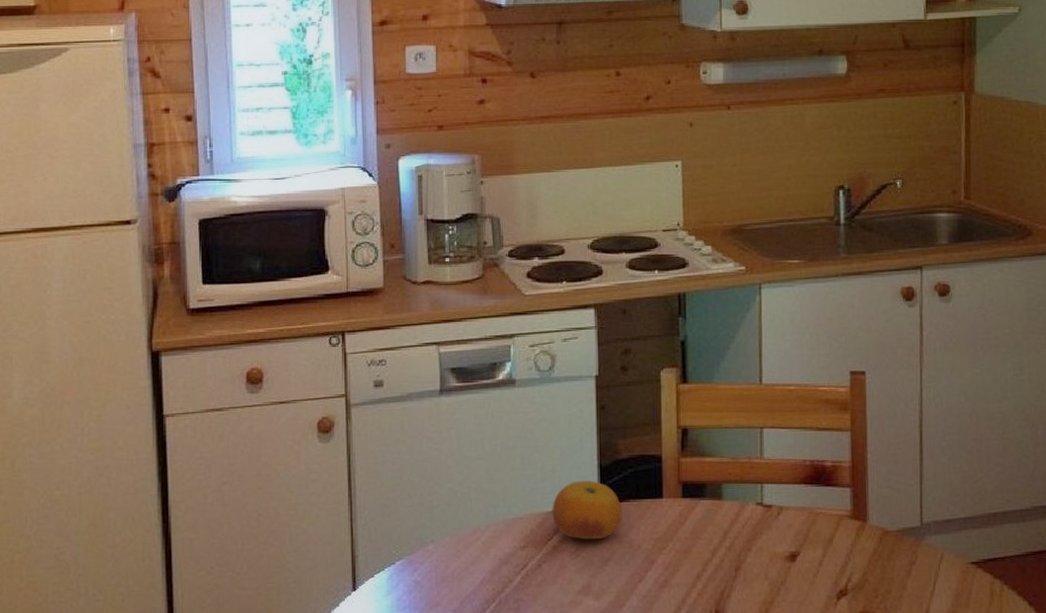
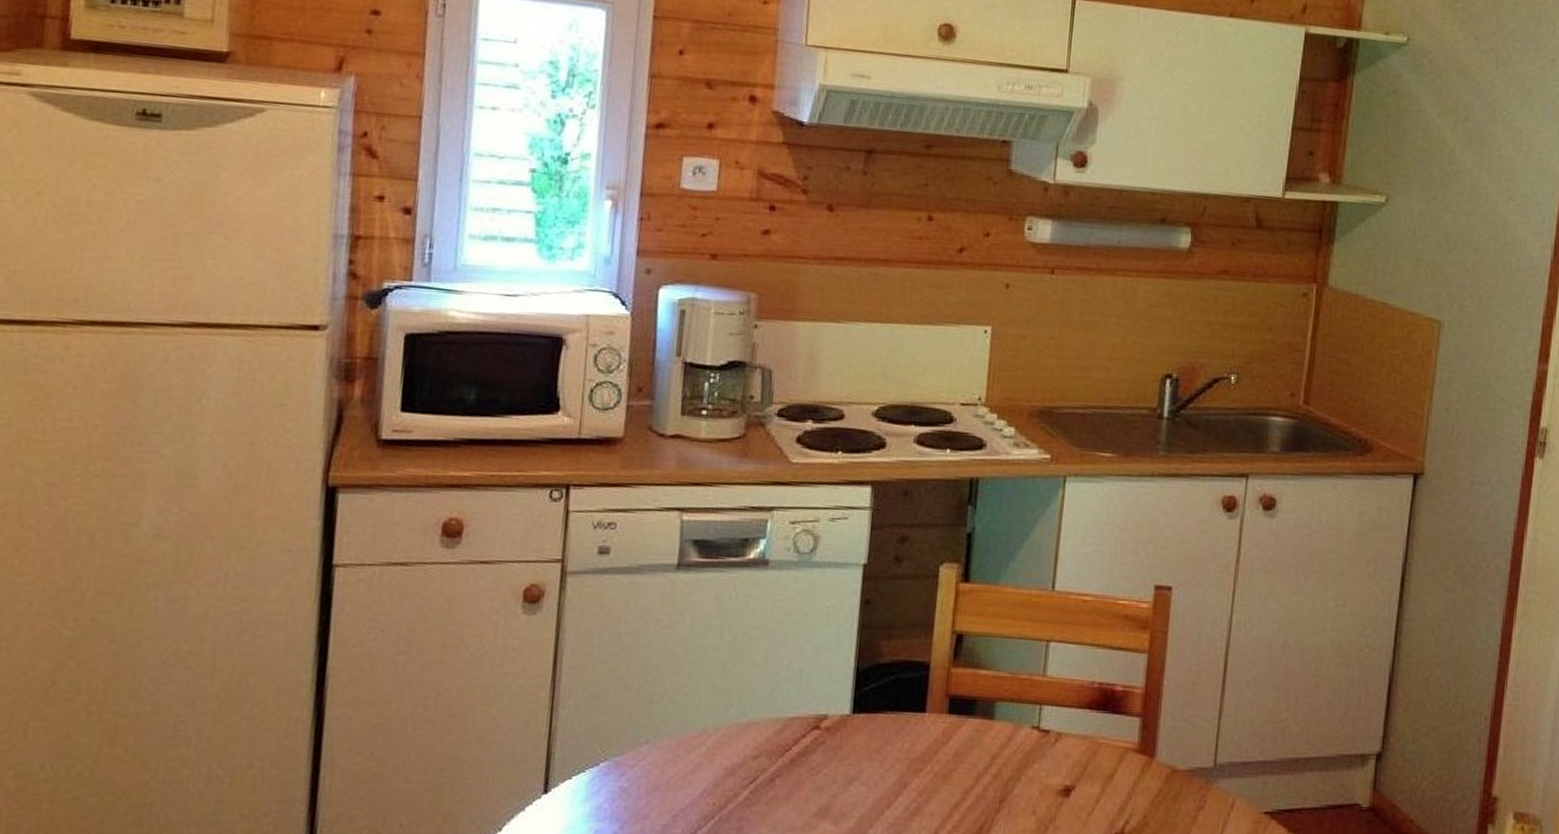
fruit: present [552,480,622,540] -> none [793,684,877,755]

